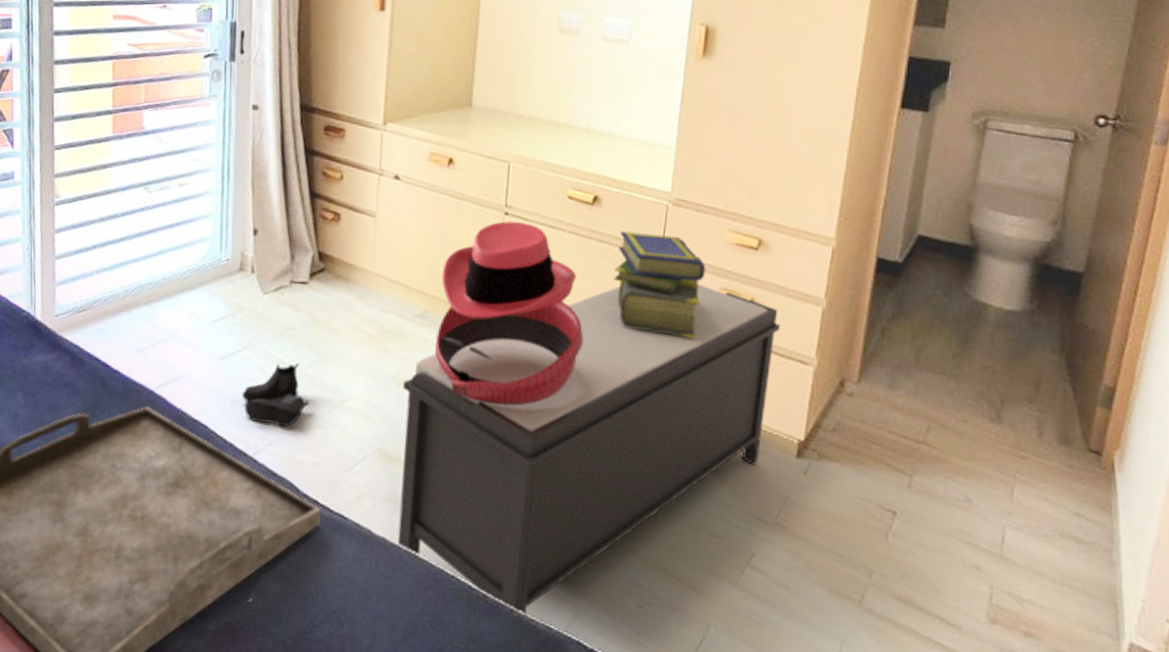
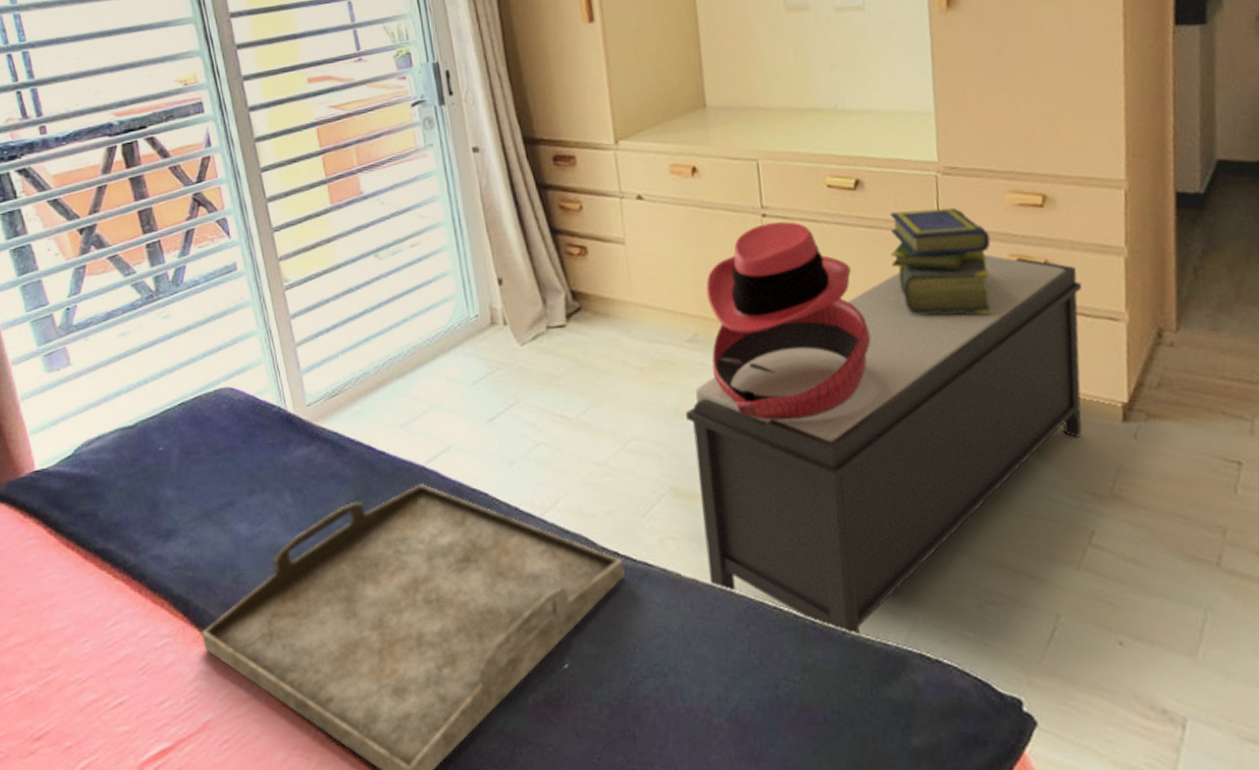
boots: present [242,362,310,428] -> none [518,411,590,482]

